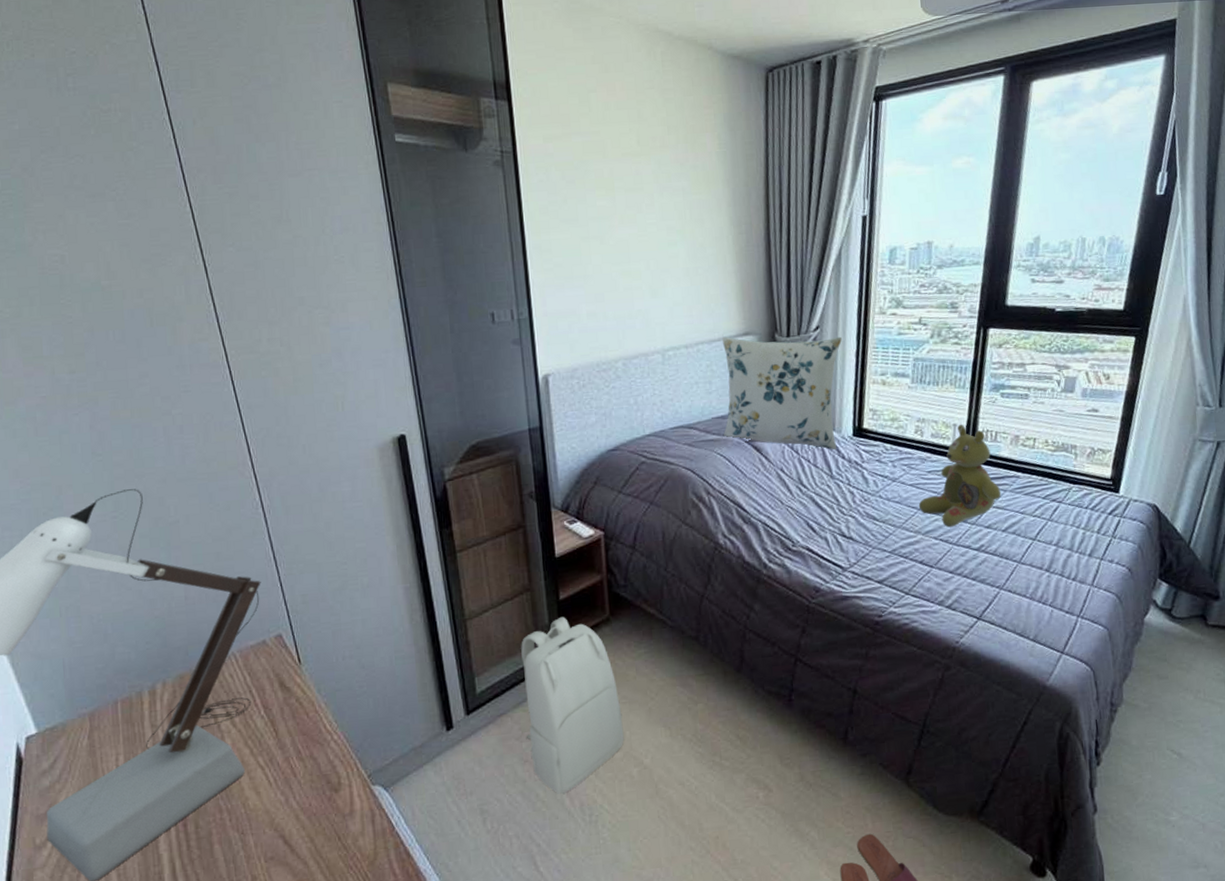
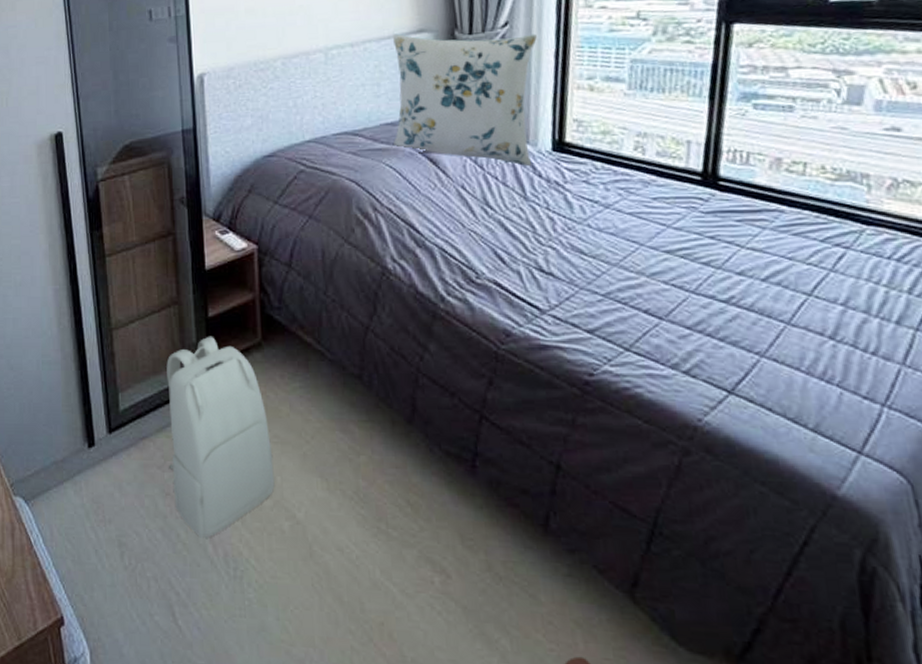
stuffed bear: present [918,425,1002,527] -> none [640,142,759,270]

